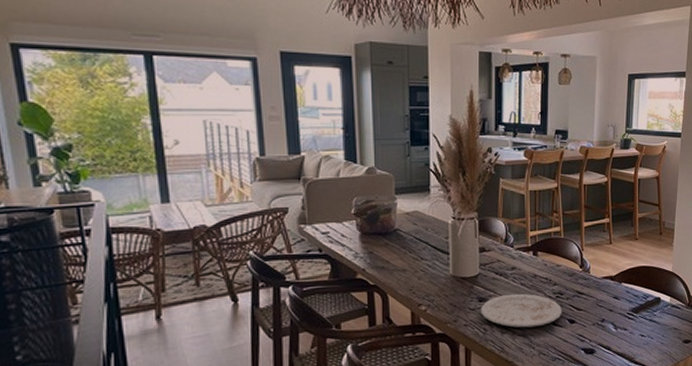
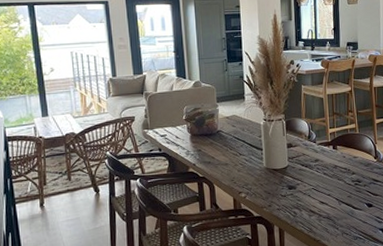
plate: present [480,293,563,328] -> none [290,182,361,211]

